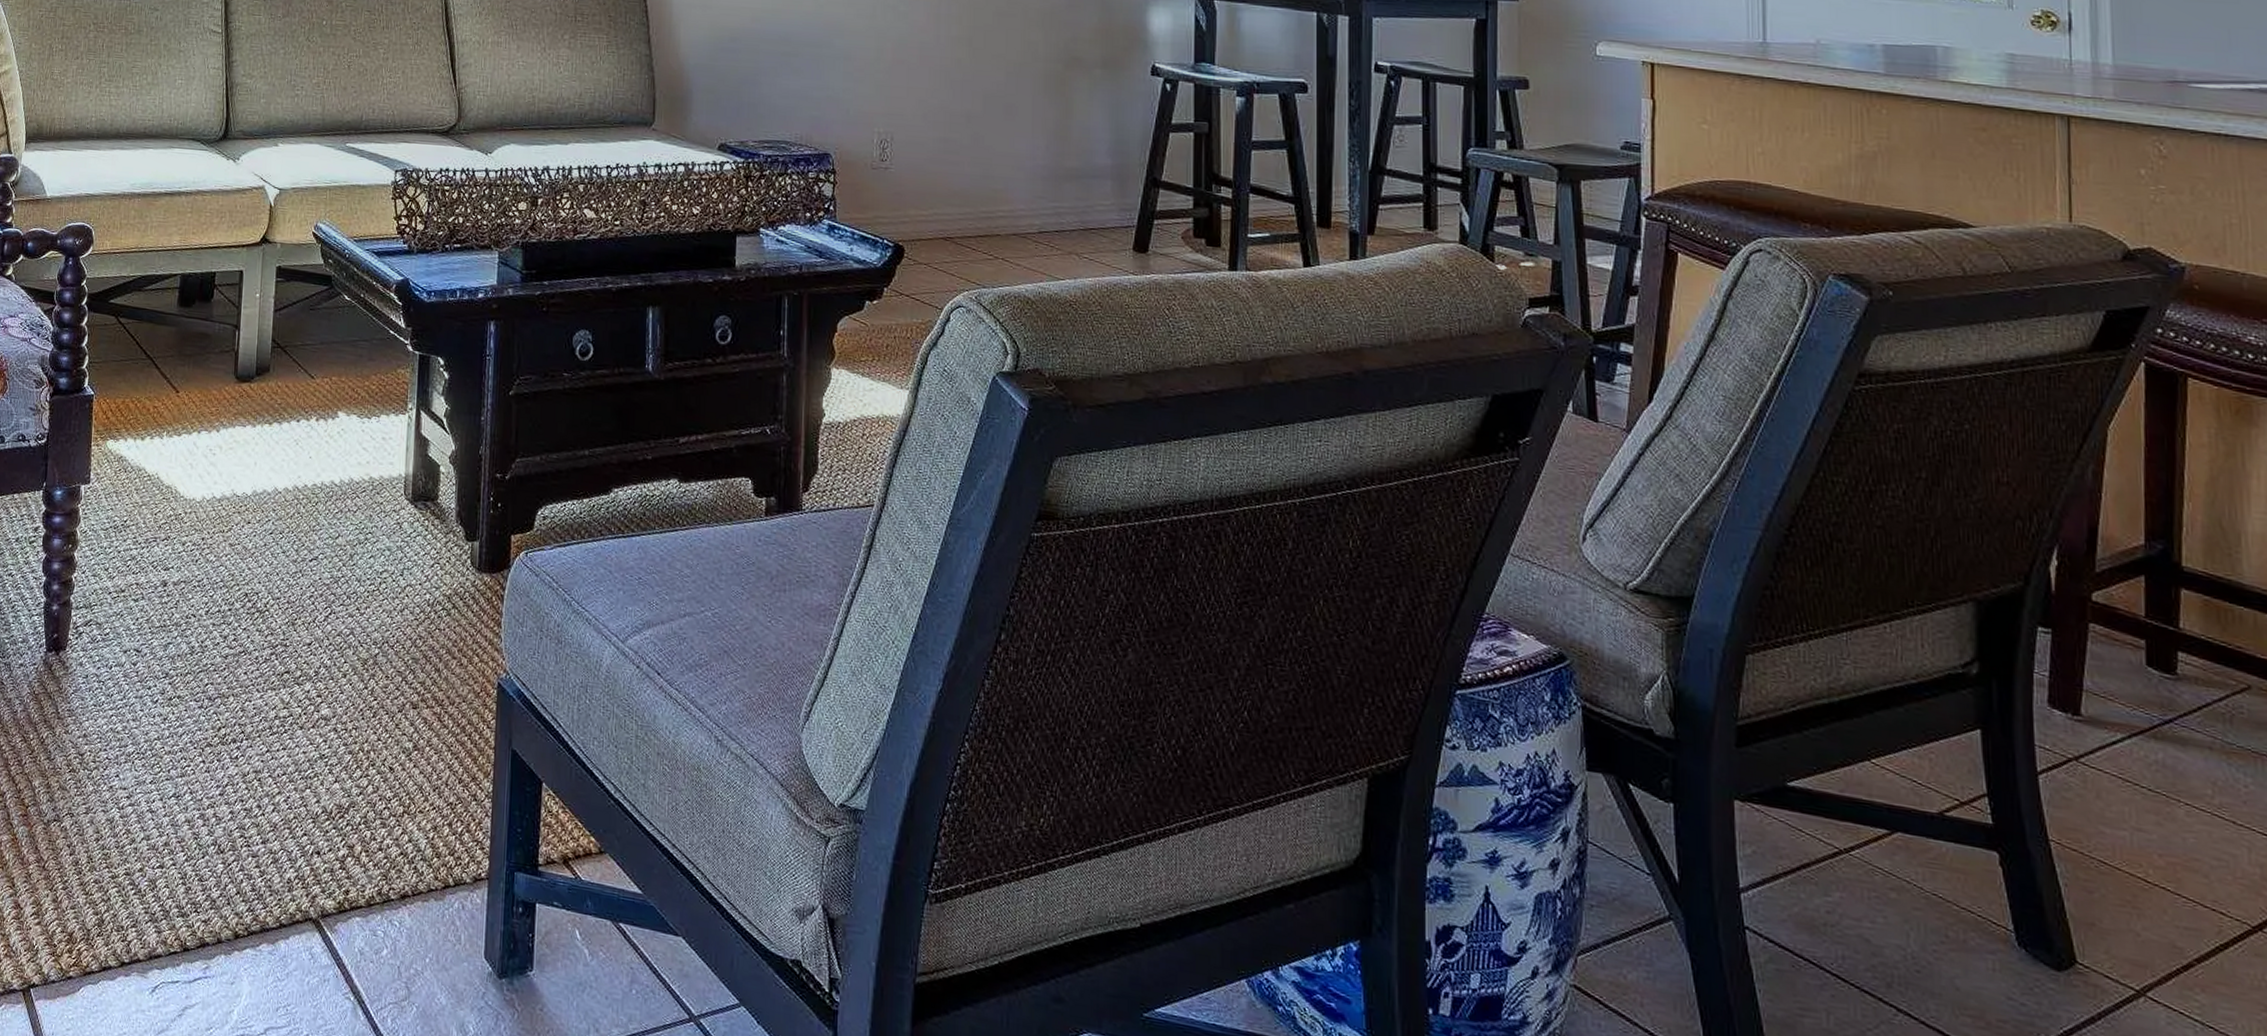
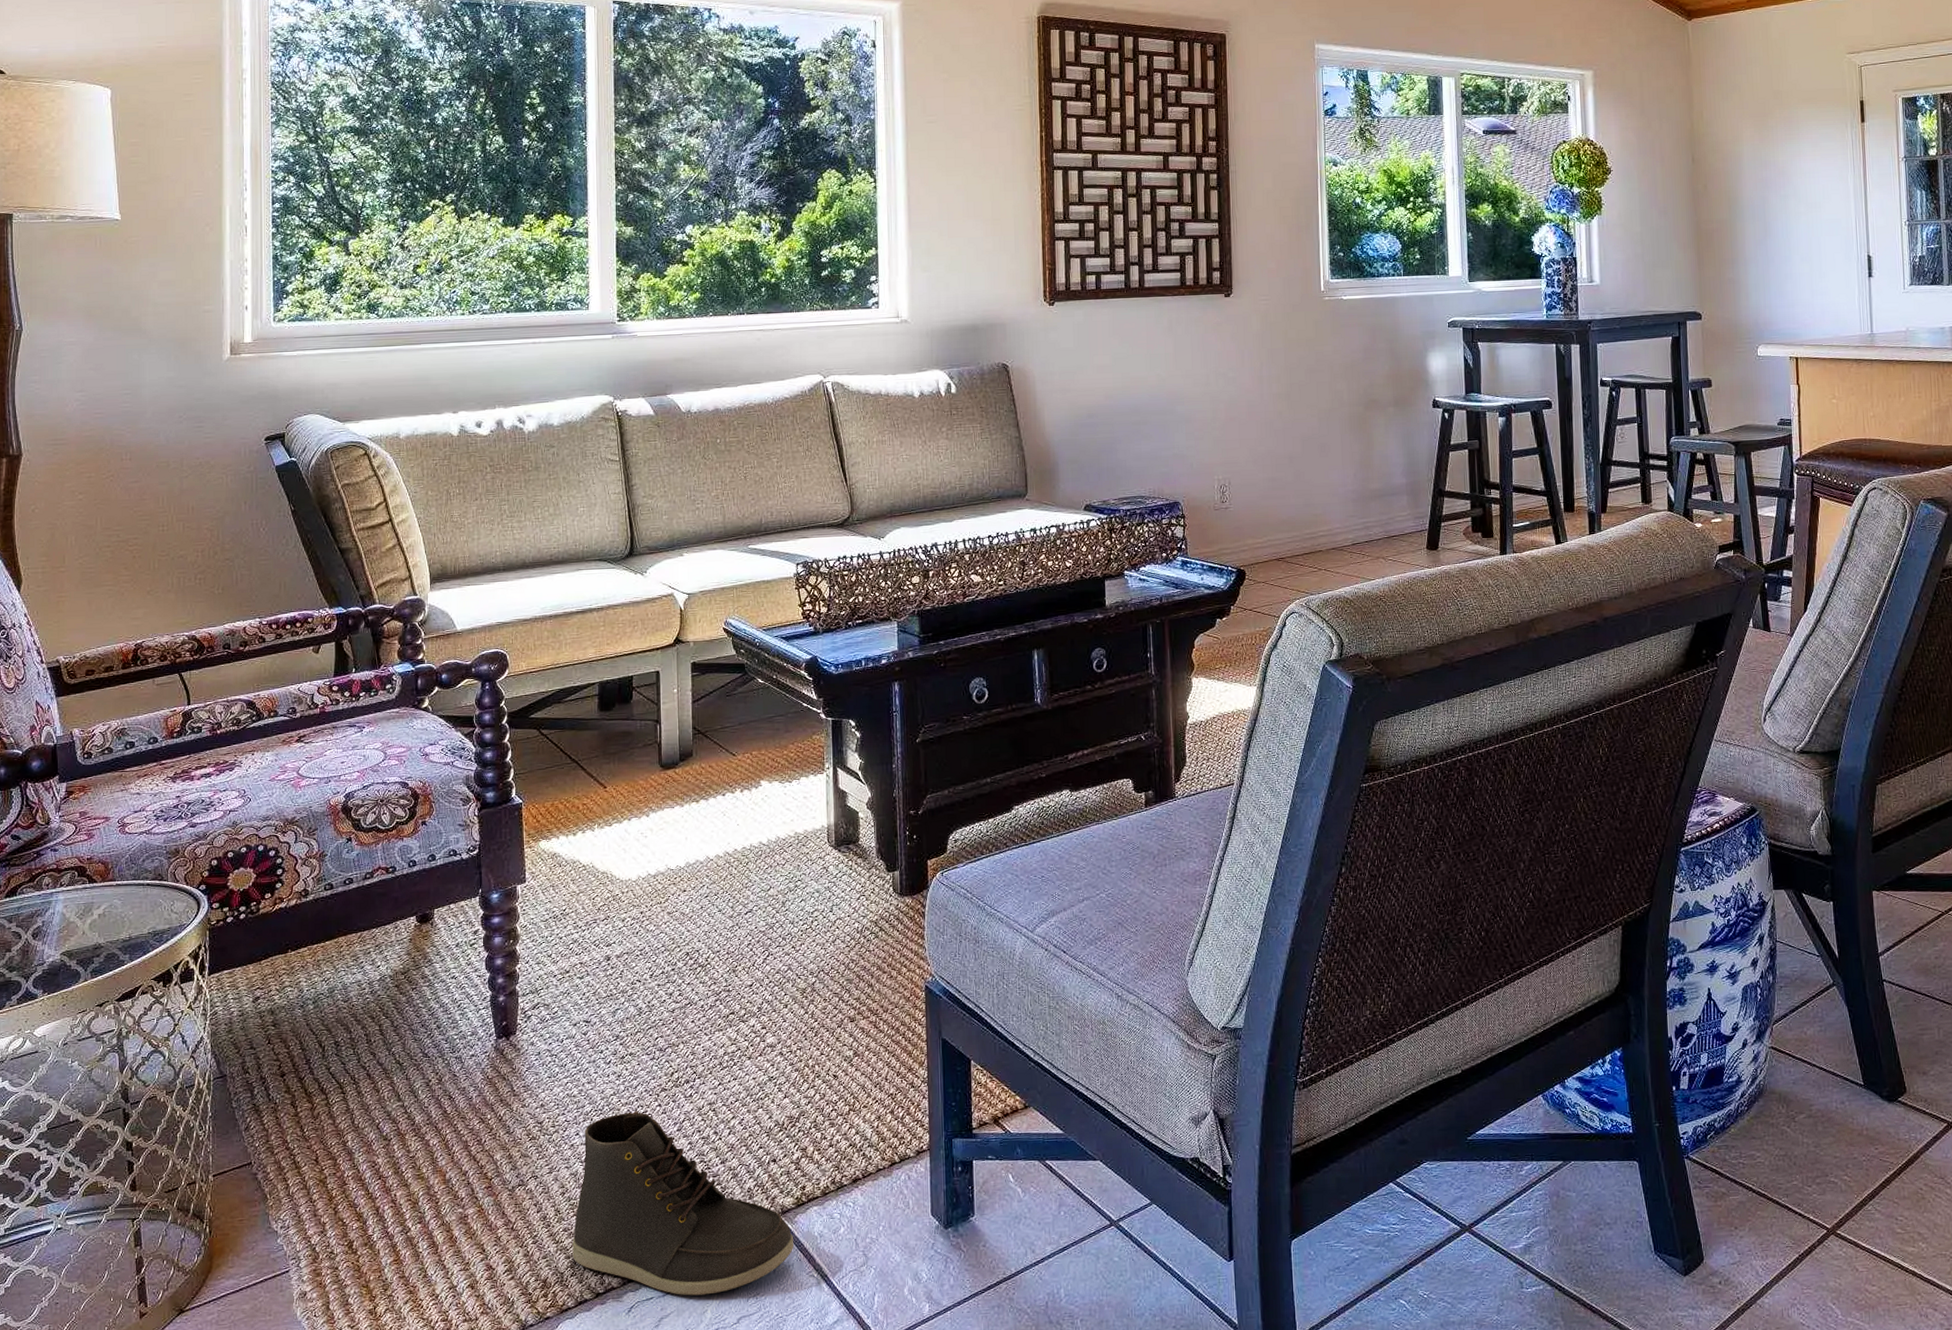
sneaker: none [101,762,332,994] -> present [572,1111,794,1296]

